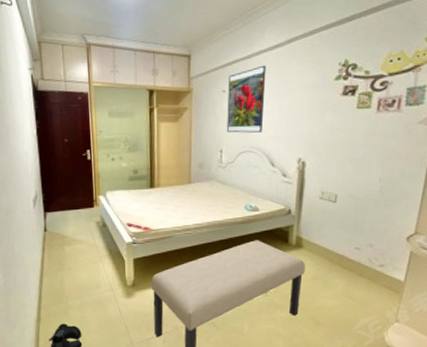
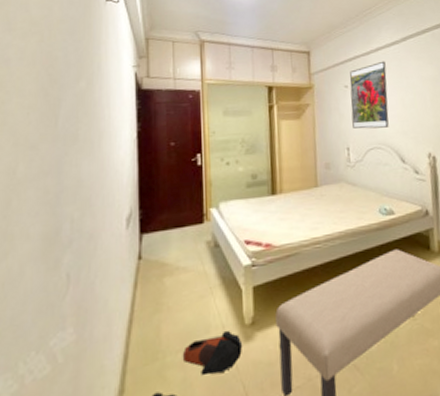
bag: none [81,288,126,317] -> present [183,330,243,376]

